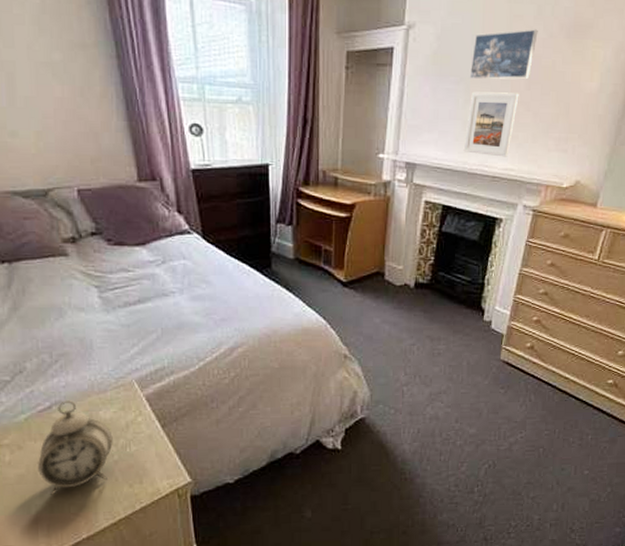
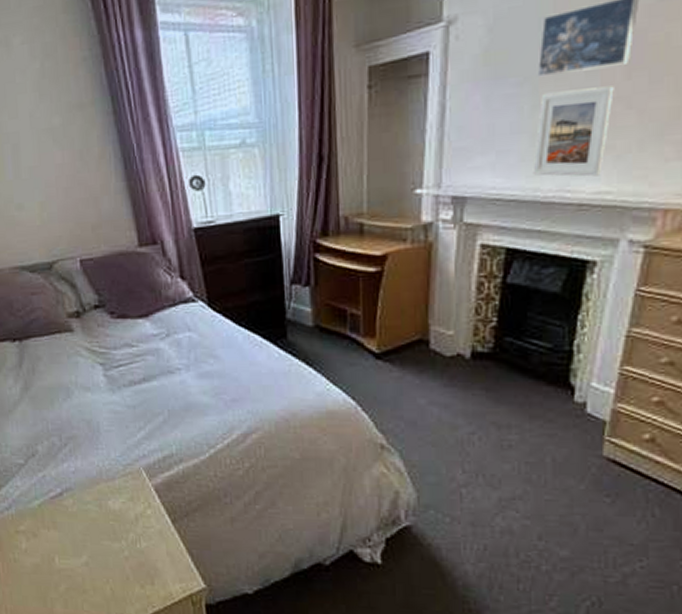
alarm clock: present [38,400,113,496] -> none [52,487,123,590]

